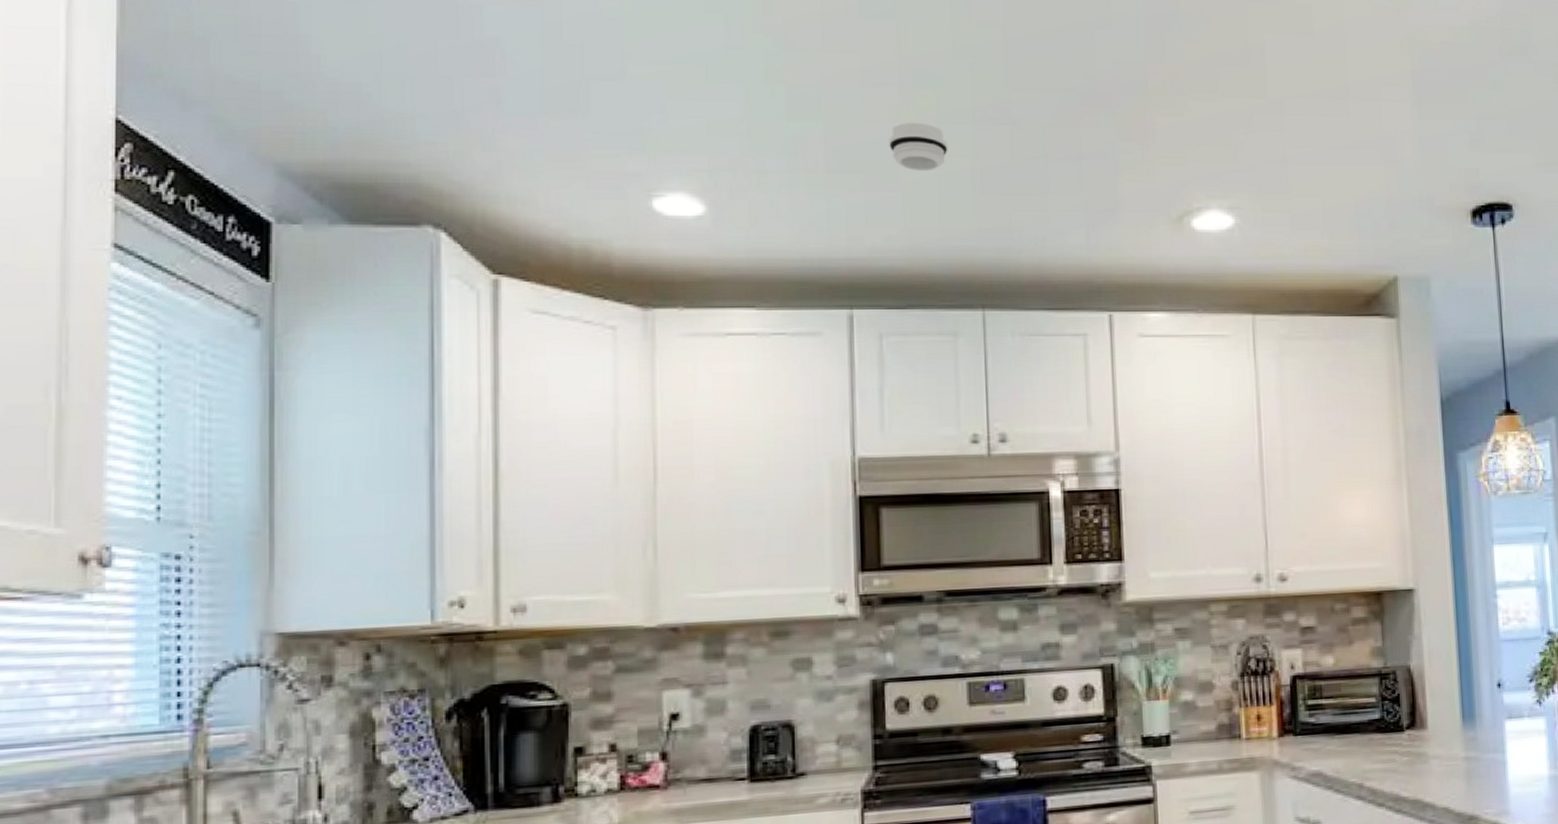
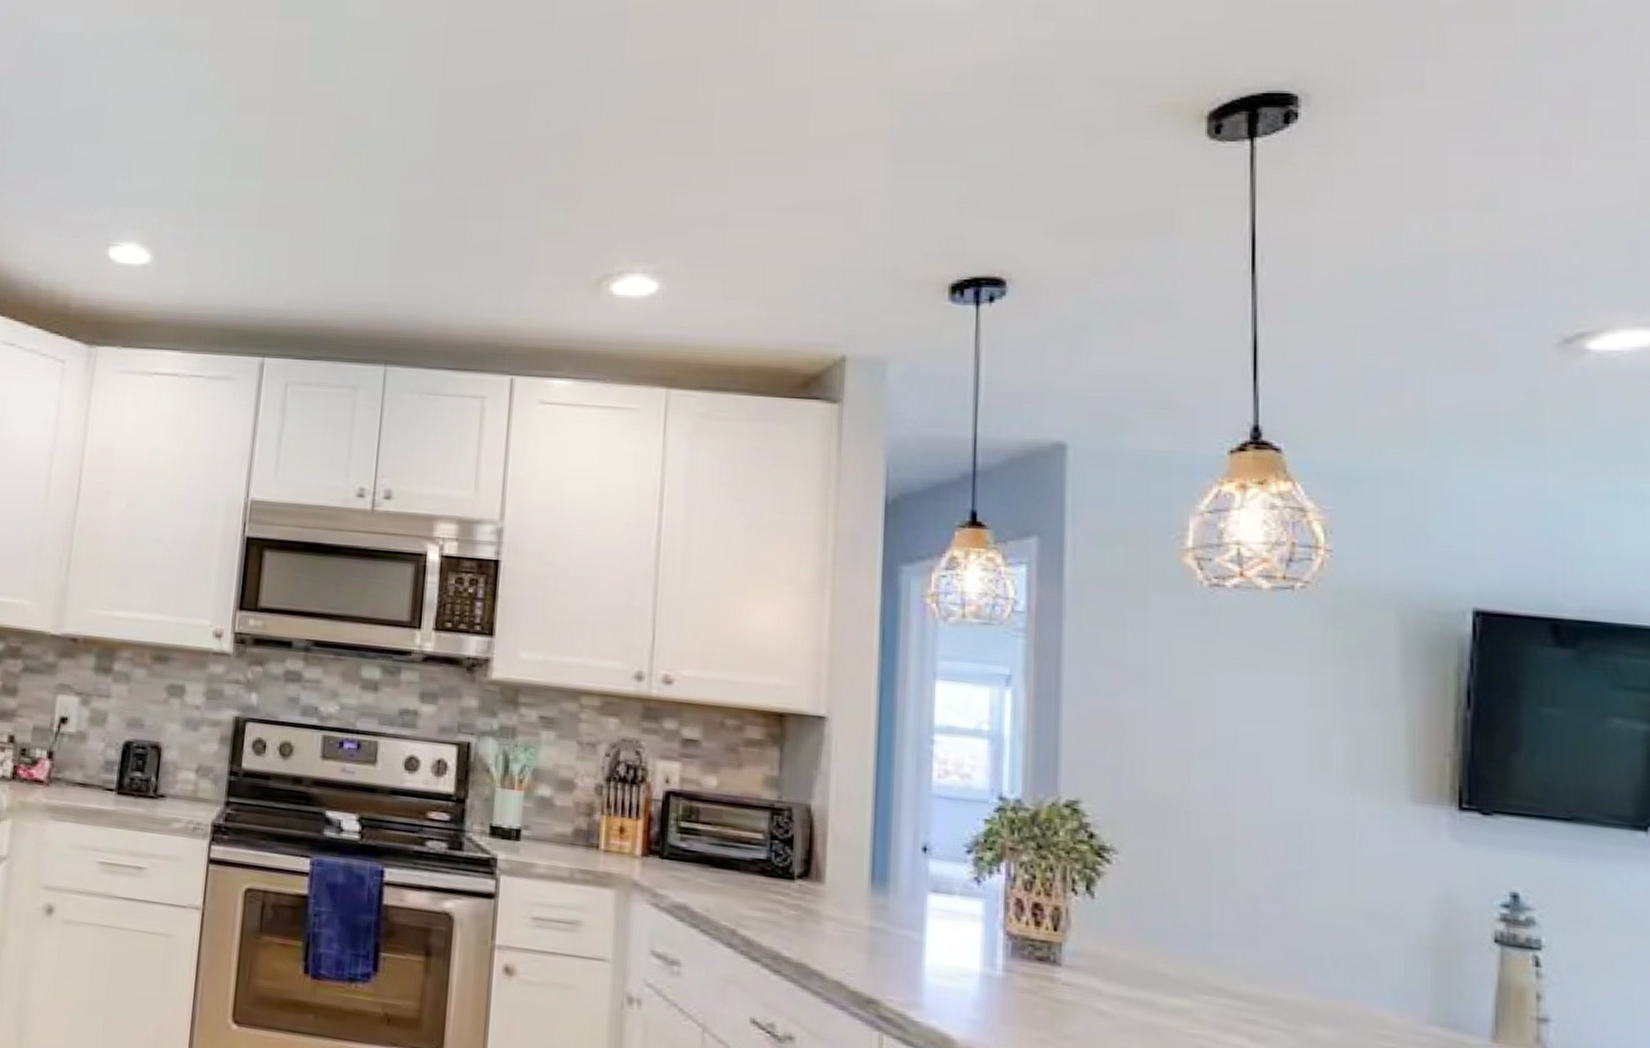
smoke detector: present [889,122,948,172] -> none [317,180,373,228]

